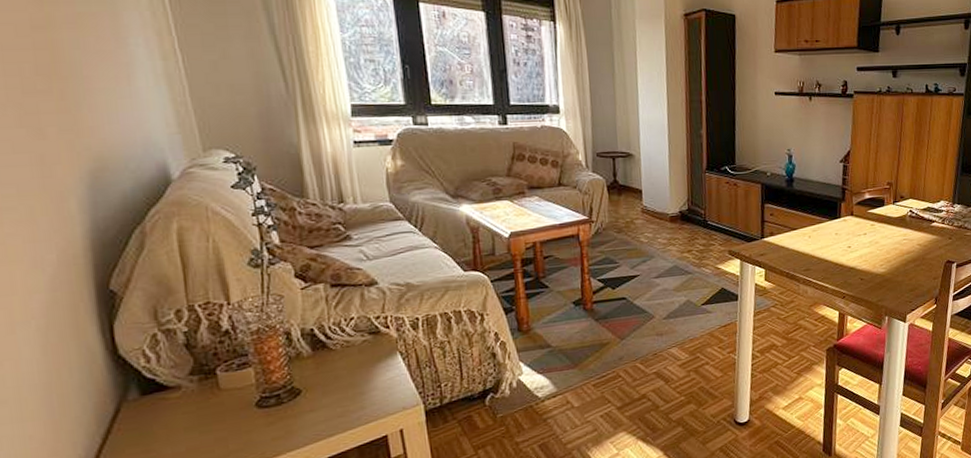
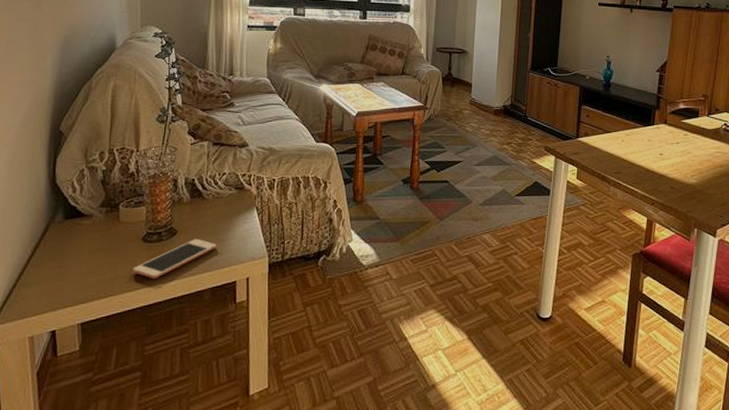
cell phone: none [250,395,356,448] -> present [133,239,217,279]

